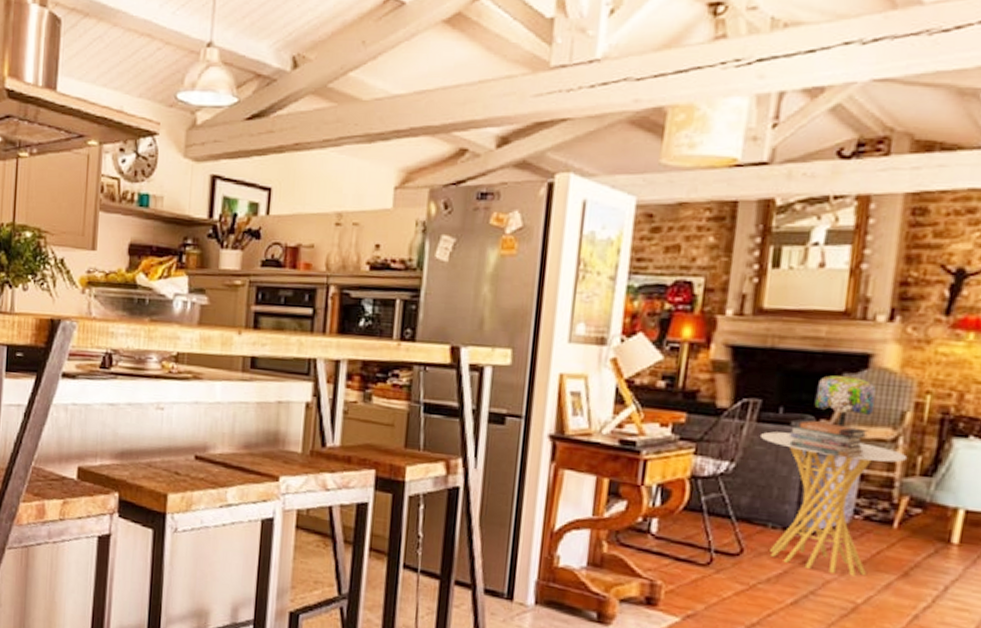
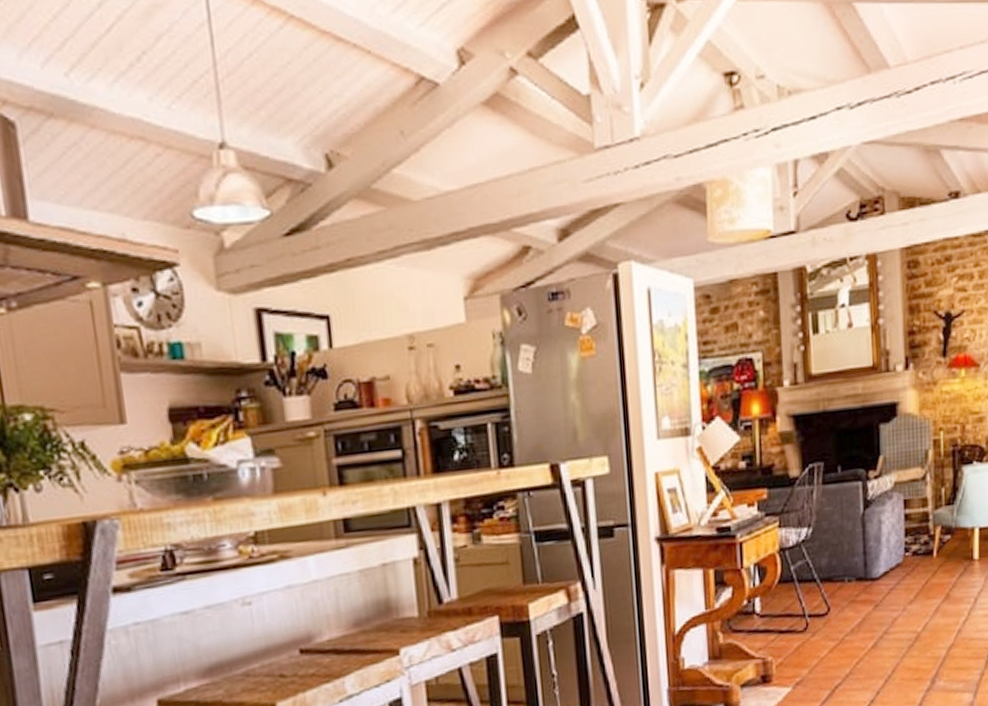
side table: present [759,431,907,577] -> none [826,485,934,612]
book stack: present [789,419,868,459] -> none [847,472,905,503]
table lamp: present [814,374,876,427] -> none [862,424,905,475]

